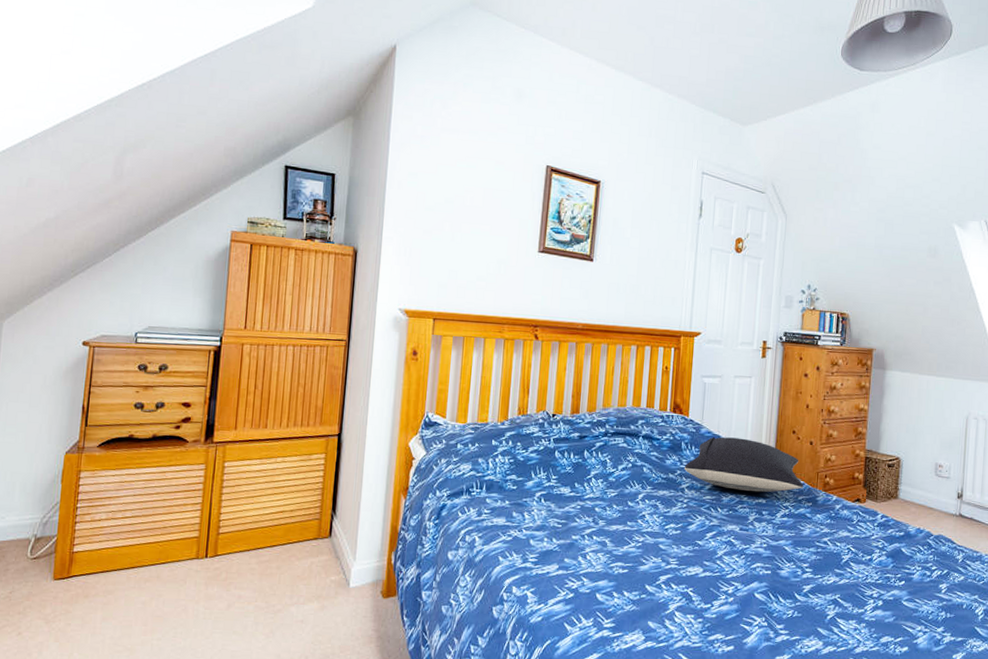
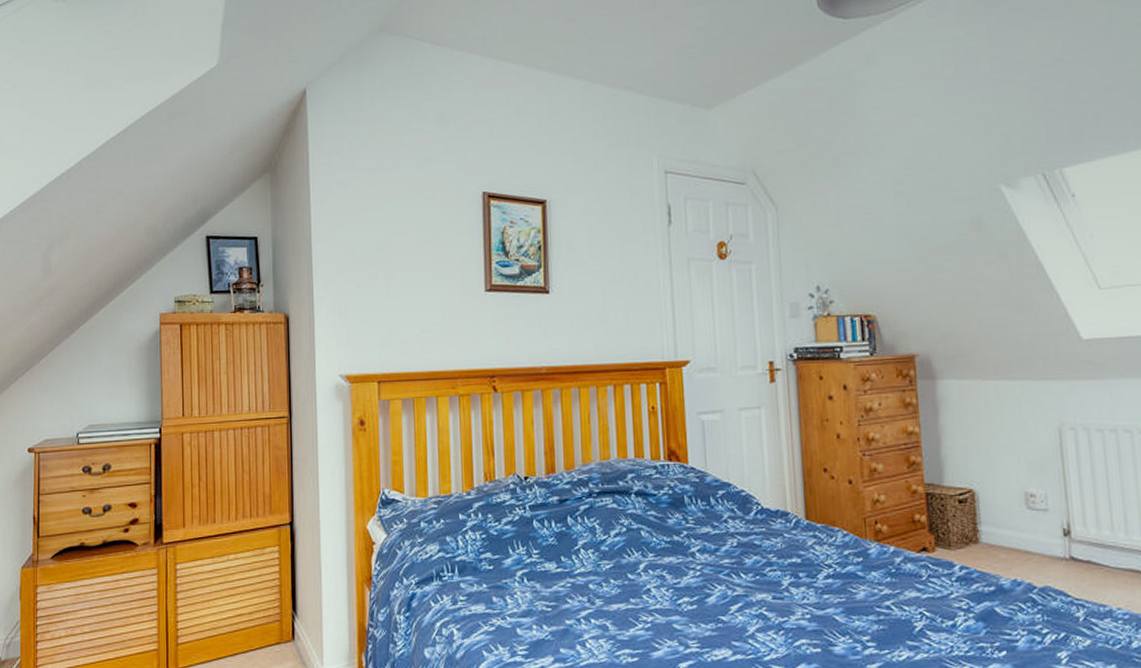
pillow: present [685,436,804,492] -> none [692,484,849,549]

